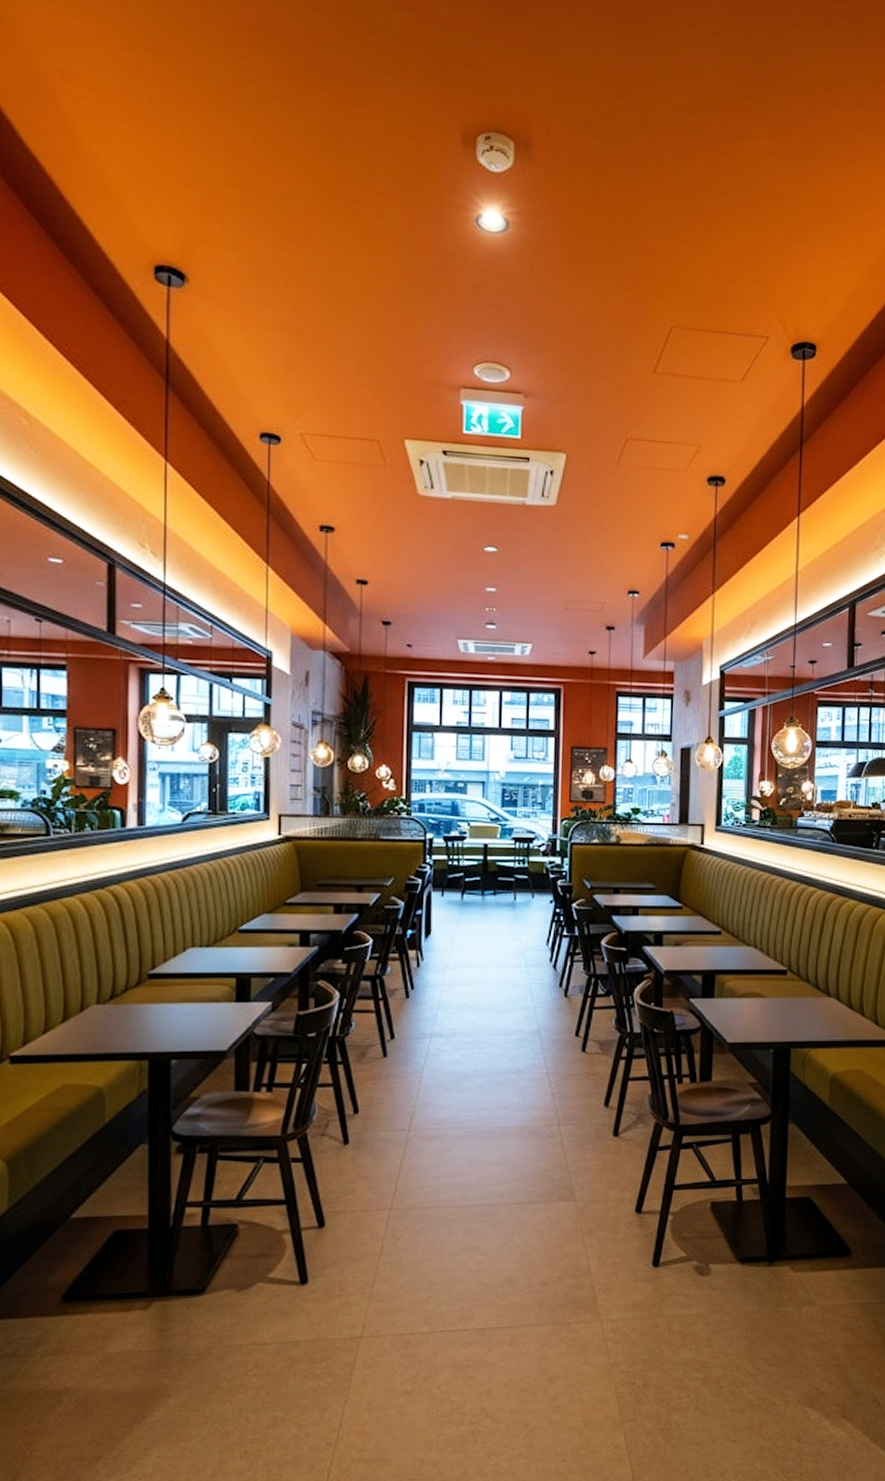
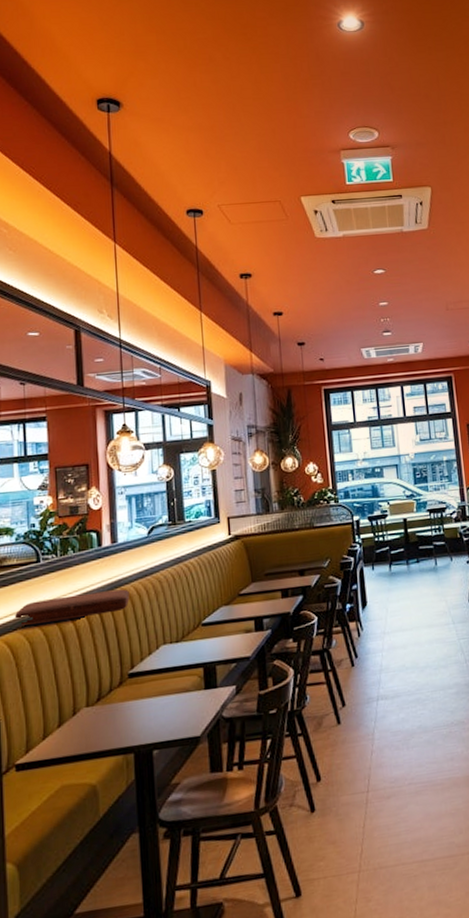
cushion: none [15,878,155,906] -> present [14,589,130,626]

